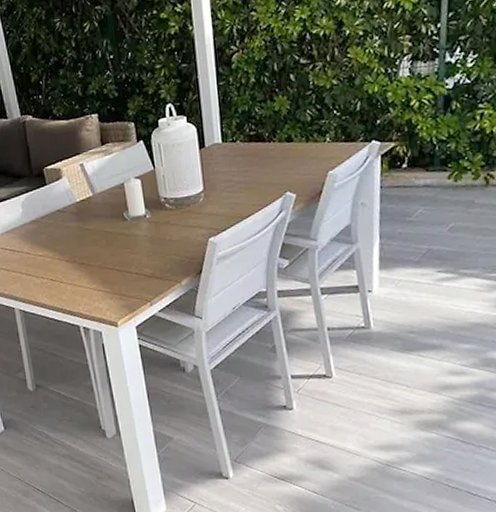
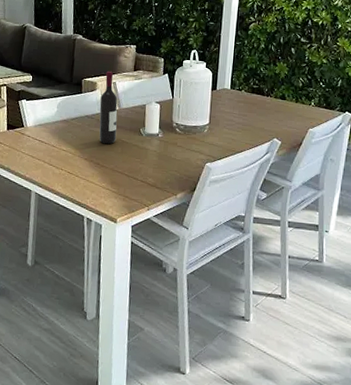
wine bottle: none [69,151,98,240] -> present [99,71,118,145]

